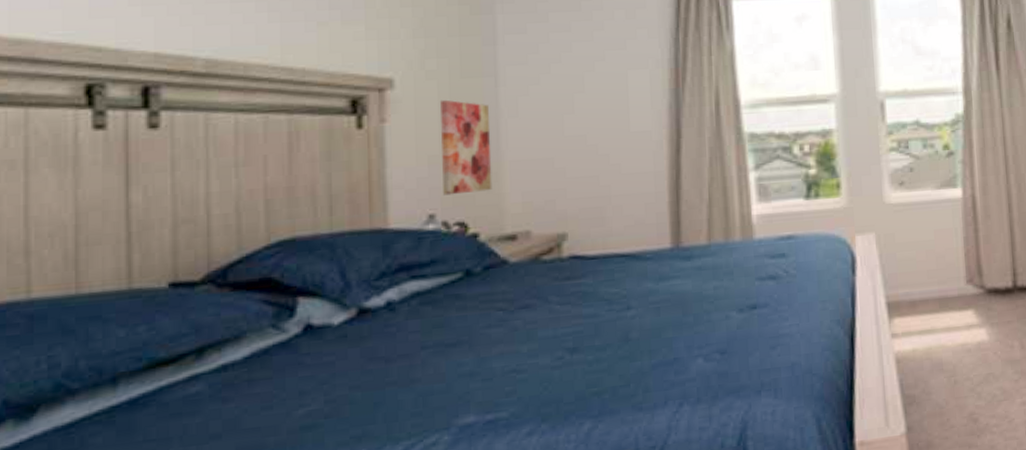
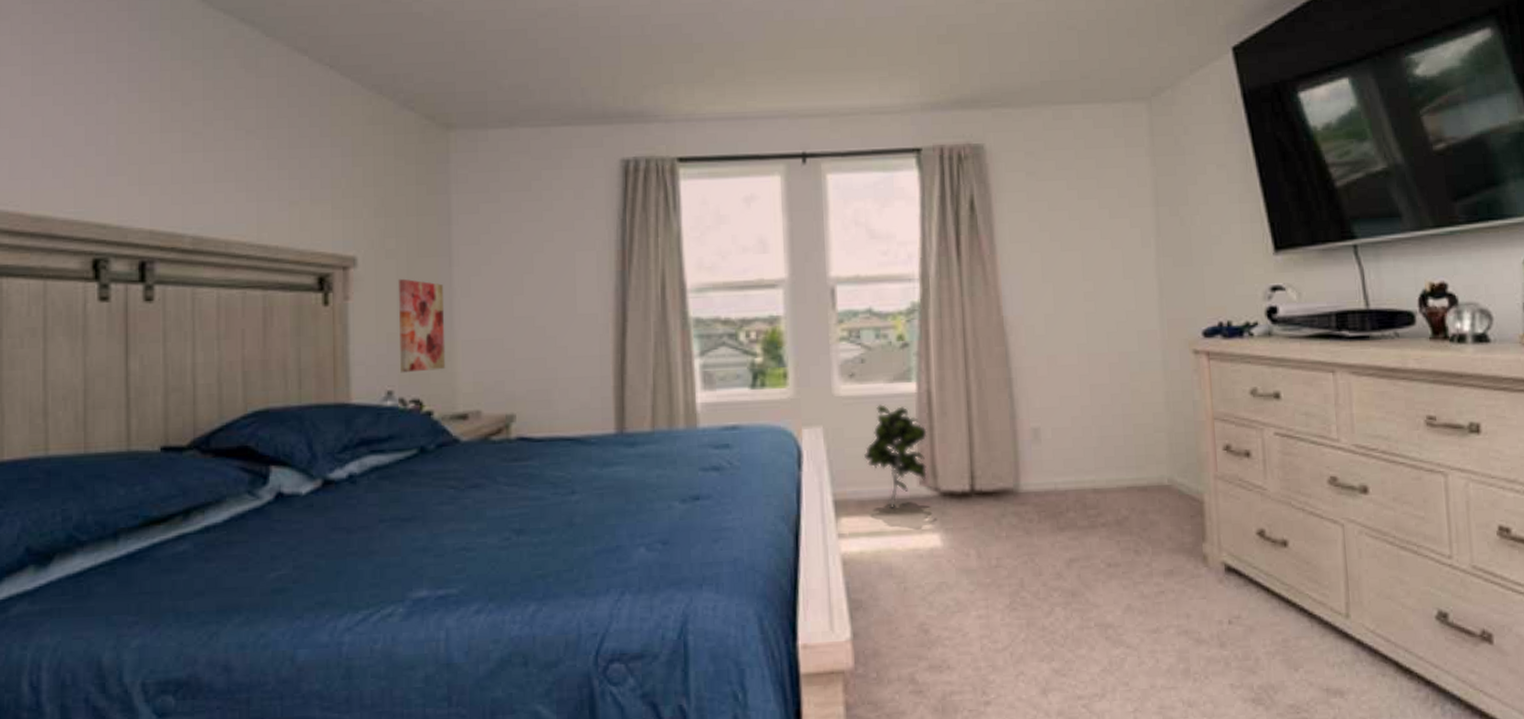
indoor plant: none [914,209,973,307] -> present [863,403,927,508]

